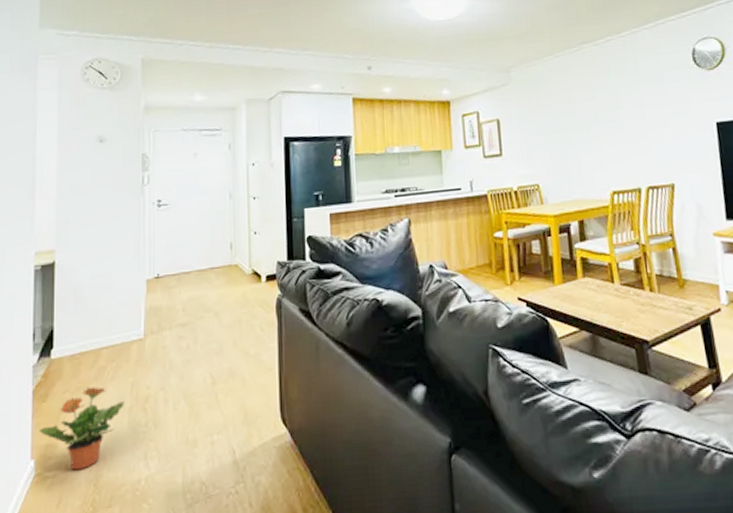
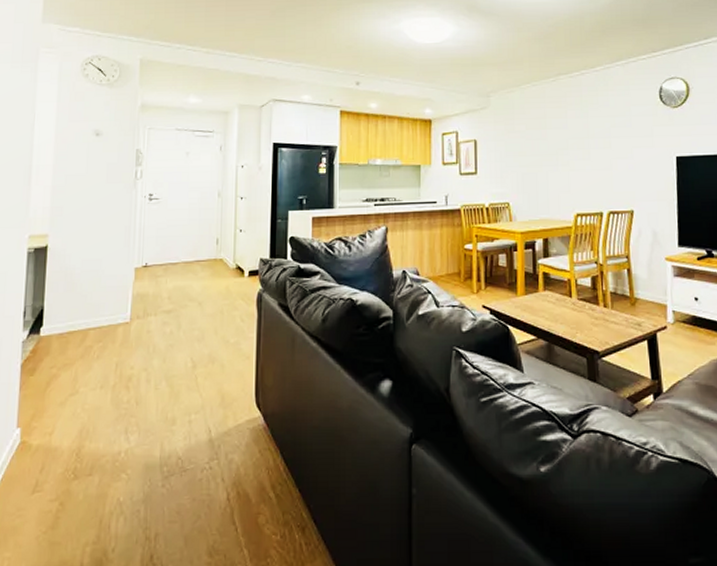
potted plant: present [39,386,124,471] -> none [25,364,109,440]

